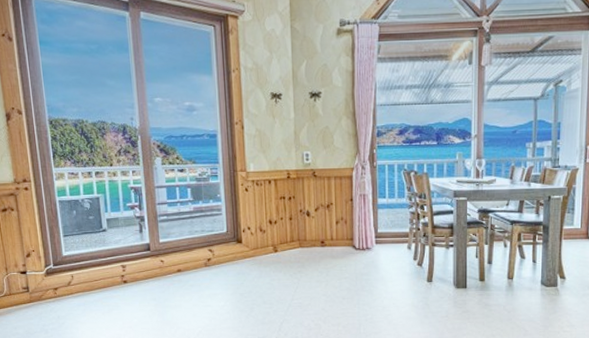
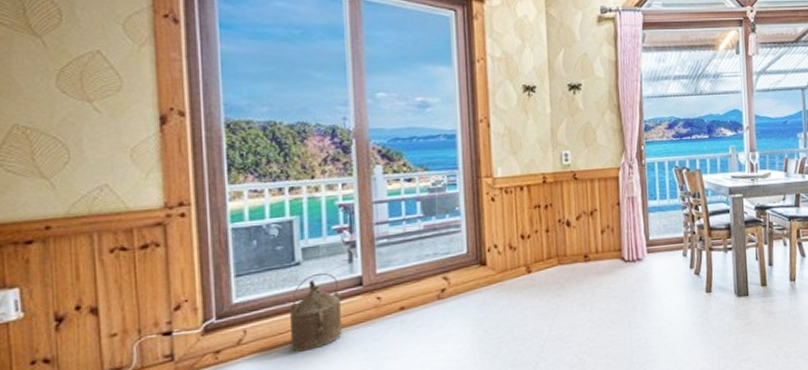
watering can: none [101,238,137,295] -> present [290,272,342,352]

